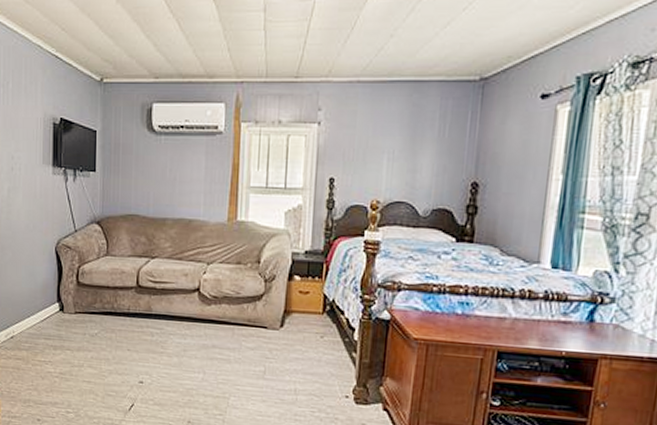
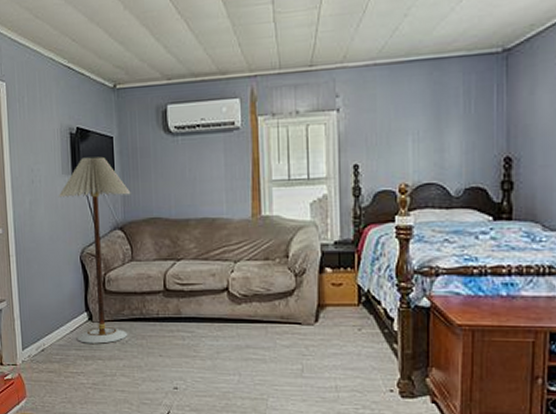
floor lamp: none [37,149,111,335] -> present [58,156,131,344]

